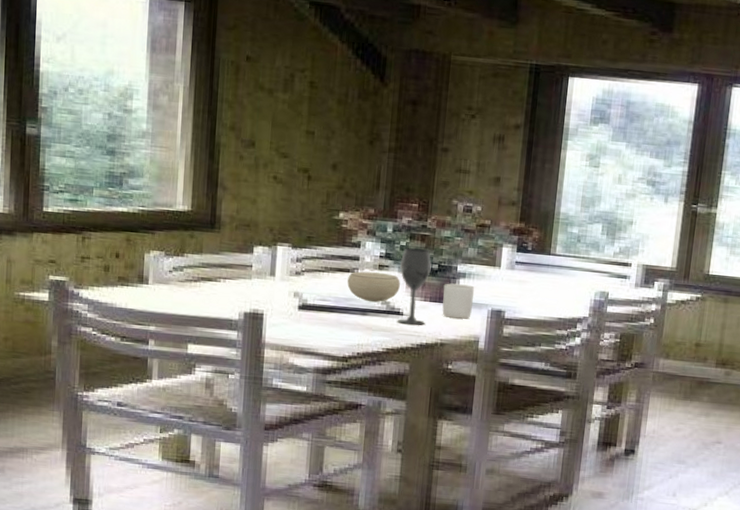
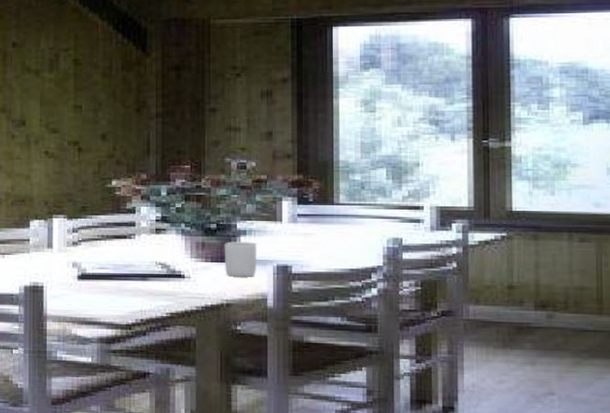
bowl: present [347,271,400,303] -> none [125,237,179,267]
wine glass: present [397,247,432,325] -> none [178,208,210,287]

